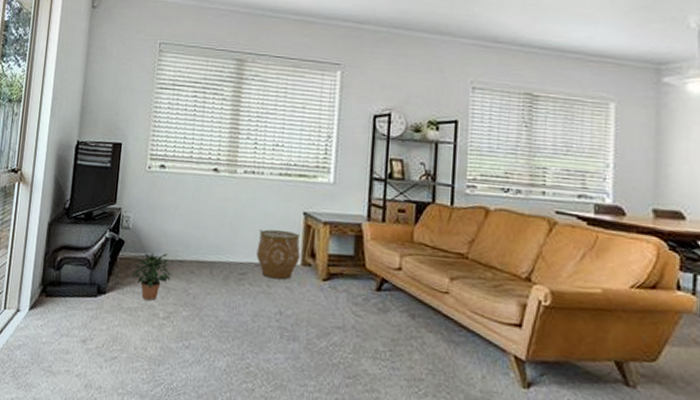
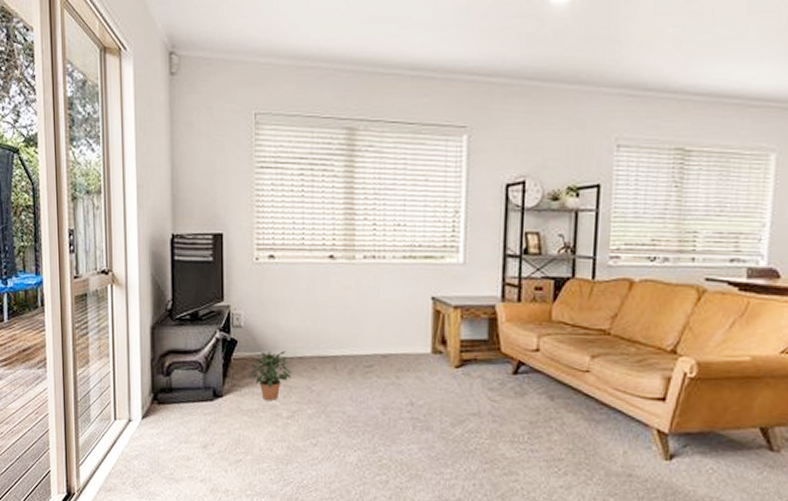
basket: present [256,229,300,280] -> none [383,318,430,370]

